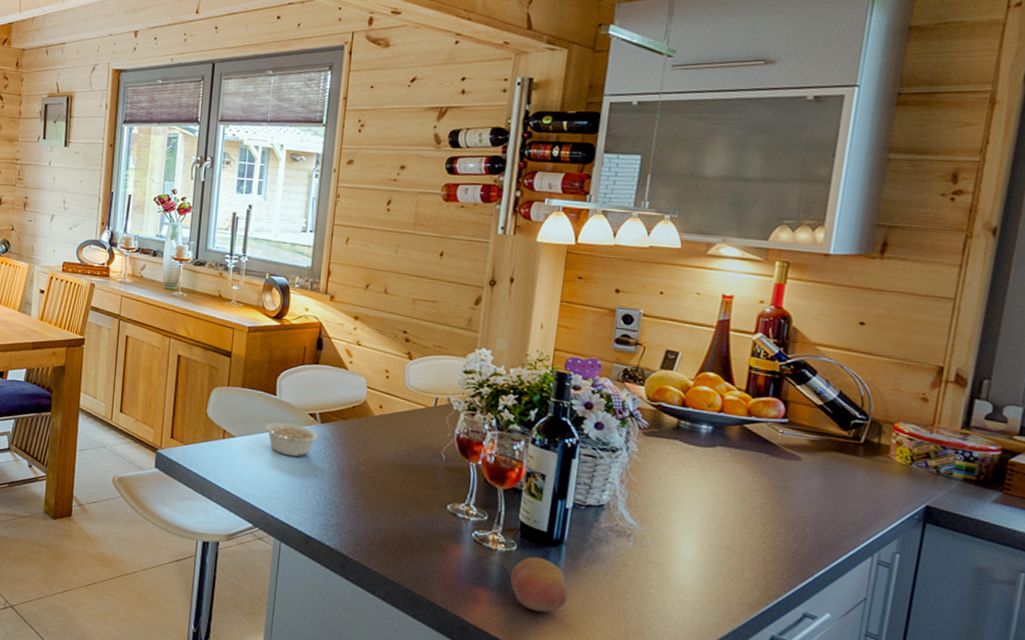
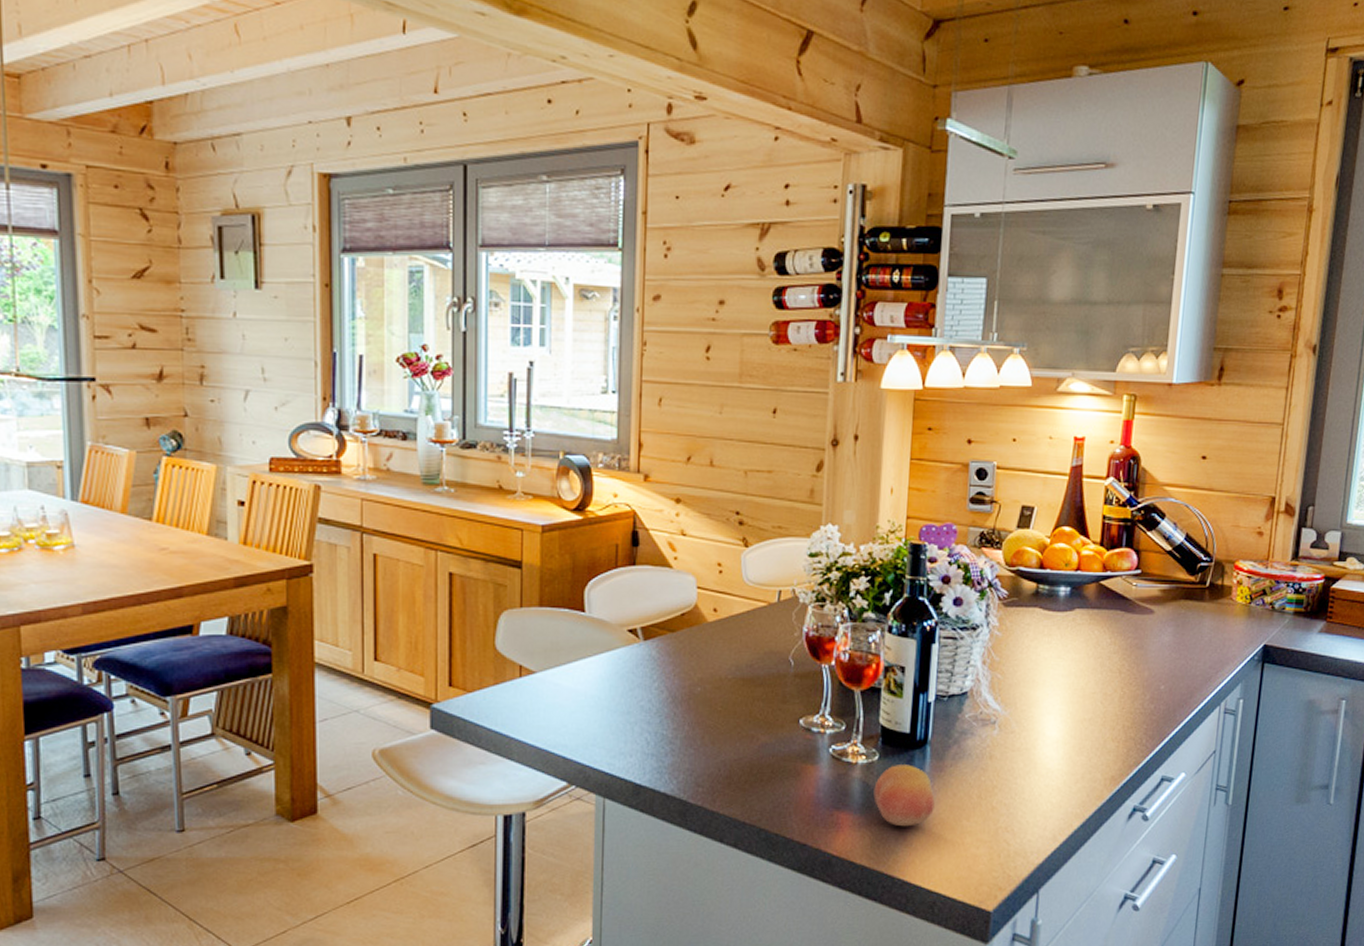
legume: present [264,422,319,457] -> none [573,646,642,688]

